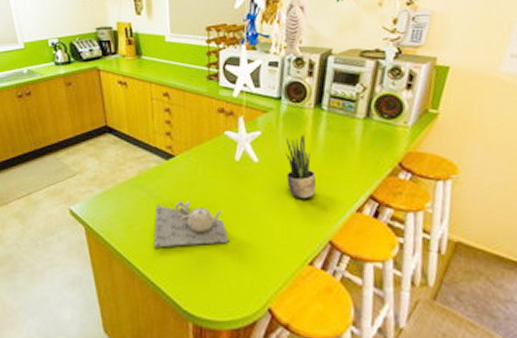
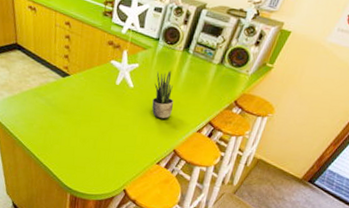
teapot: present [154,201,229,248] -> none [47,110,103,144]

